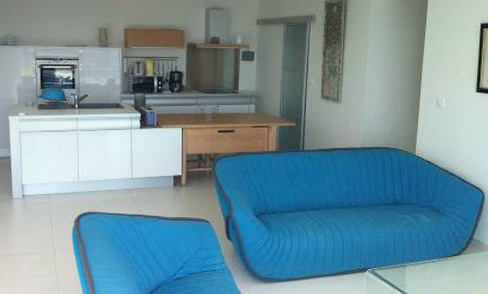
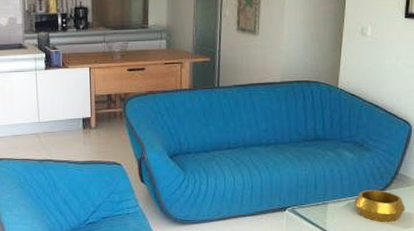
decorative bowl: none [431,254,480,286] -> present [354,190,405,222]

